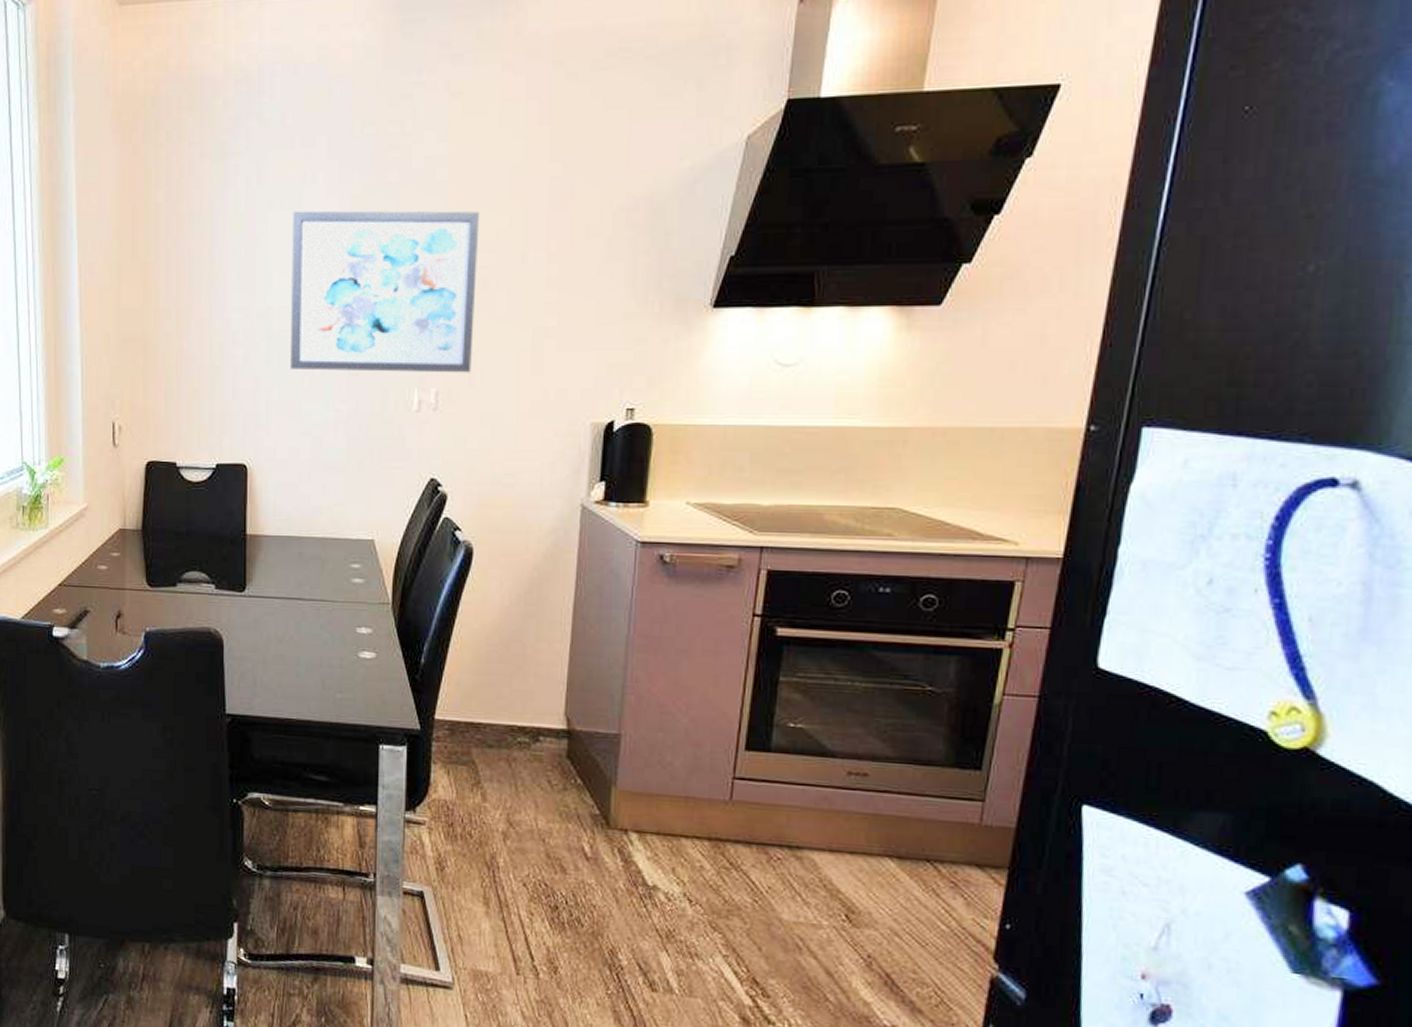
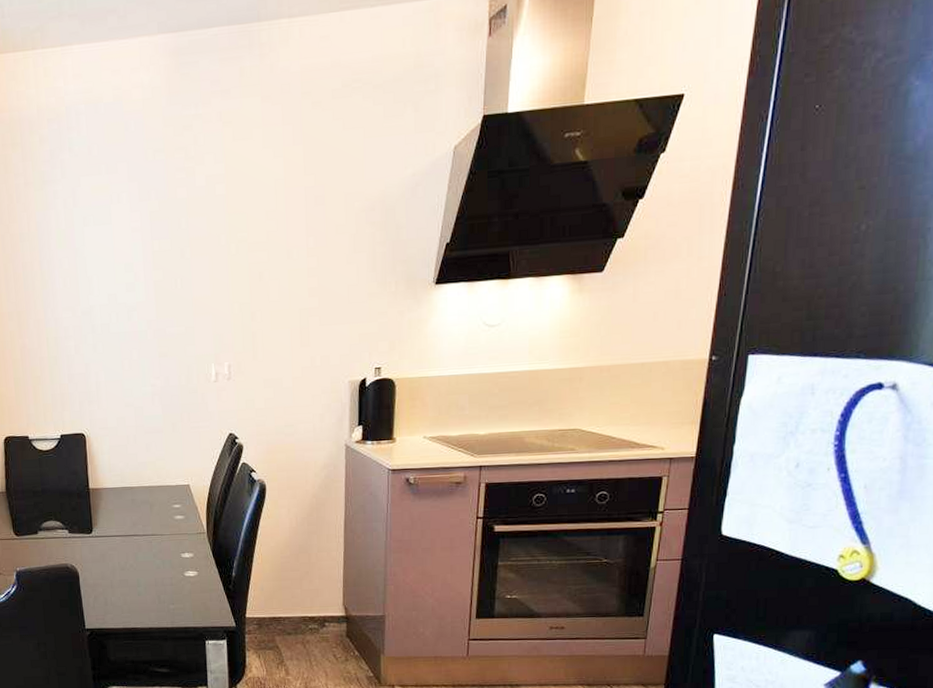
wall art: present [290,210,480,373] -> none [104,218,255,355]

